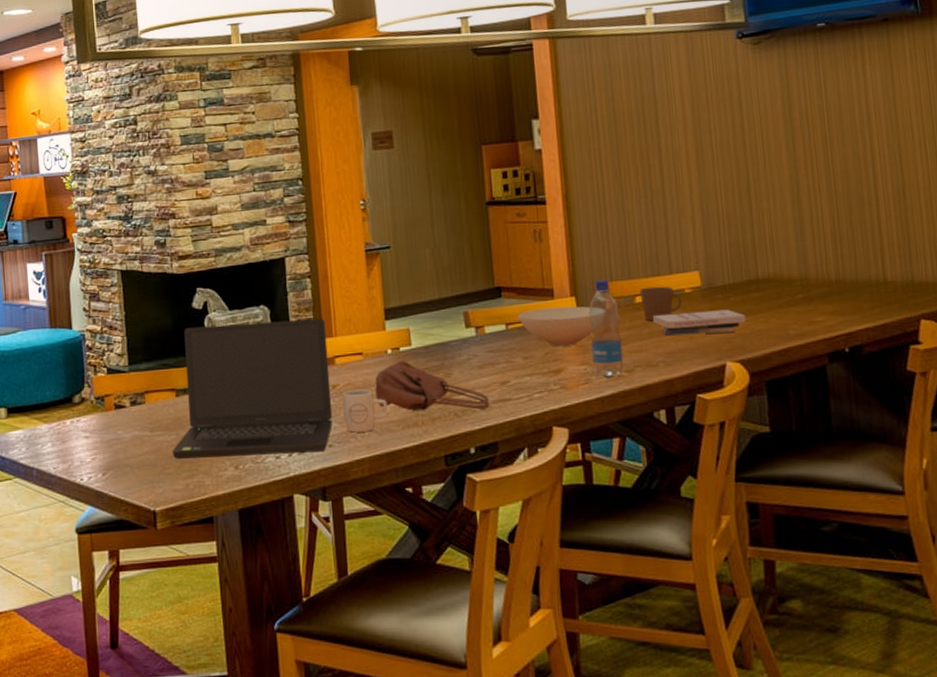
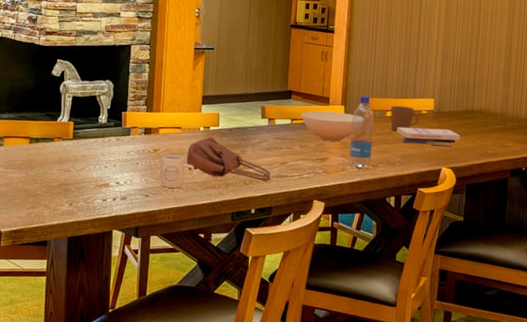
laptop: present [172,318,333,458] -> none [20,90,156,199]

